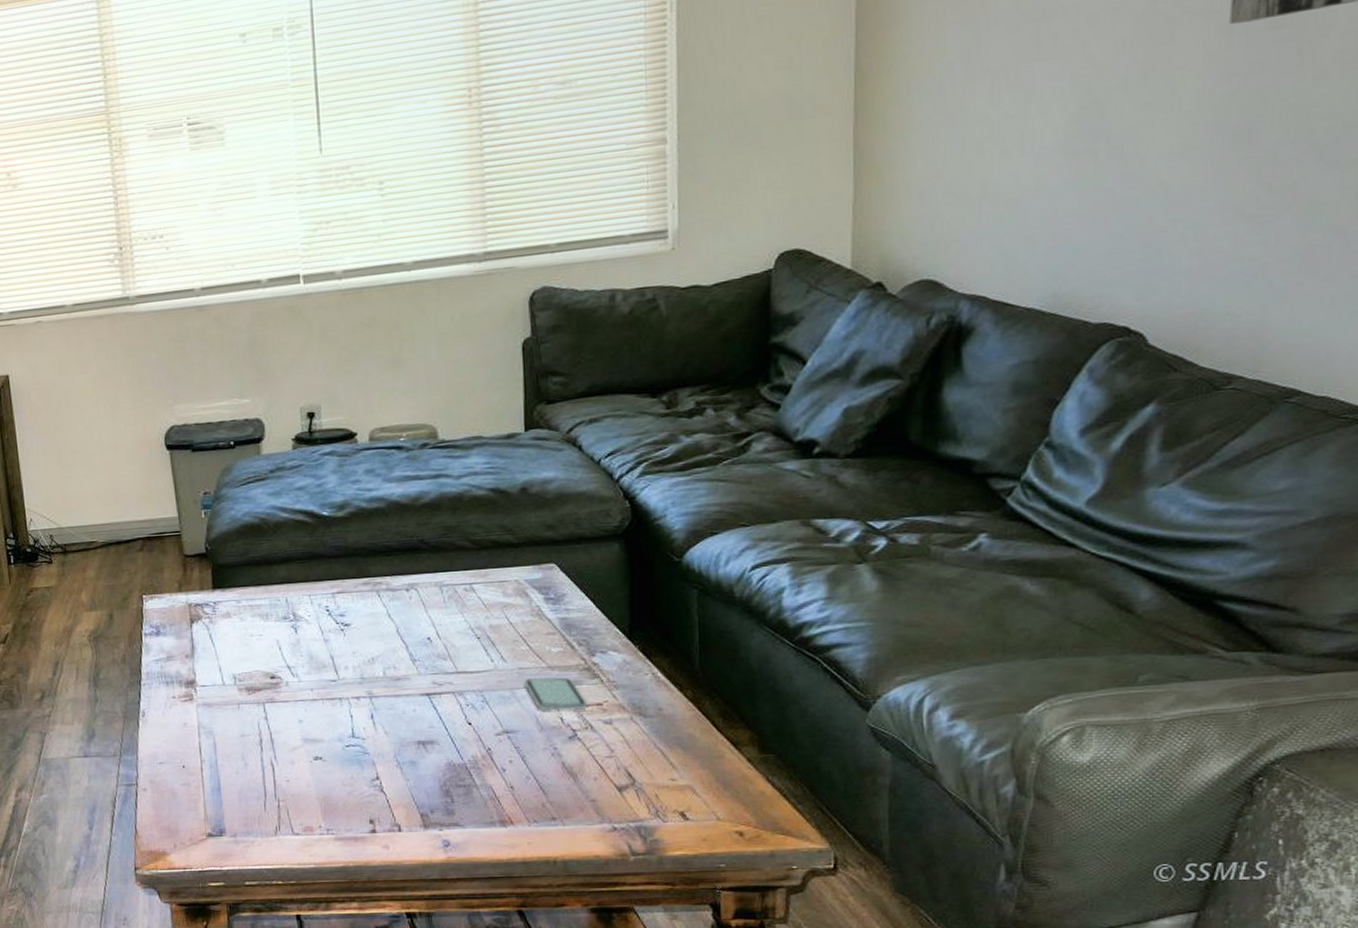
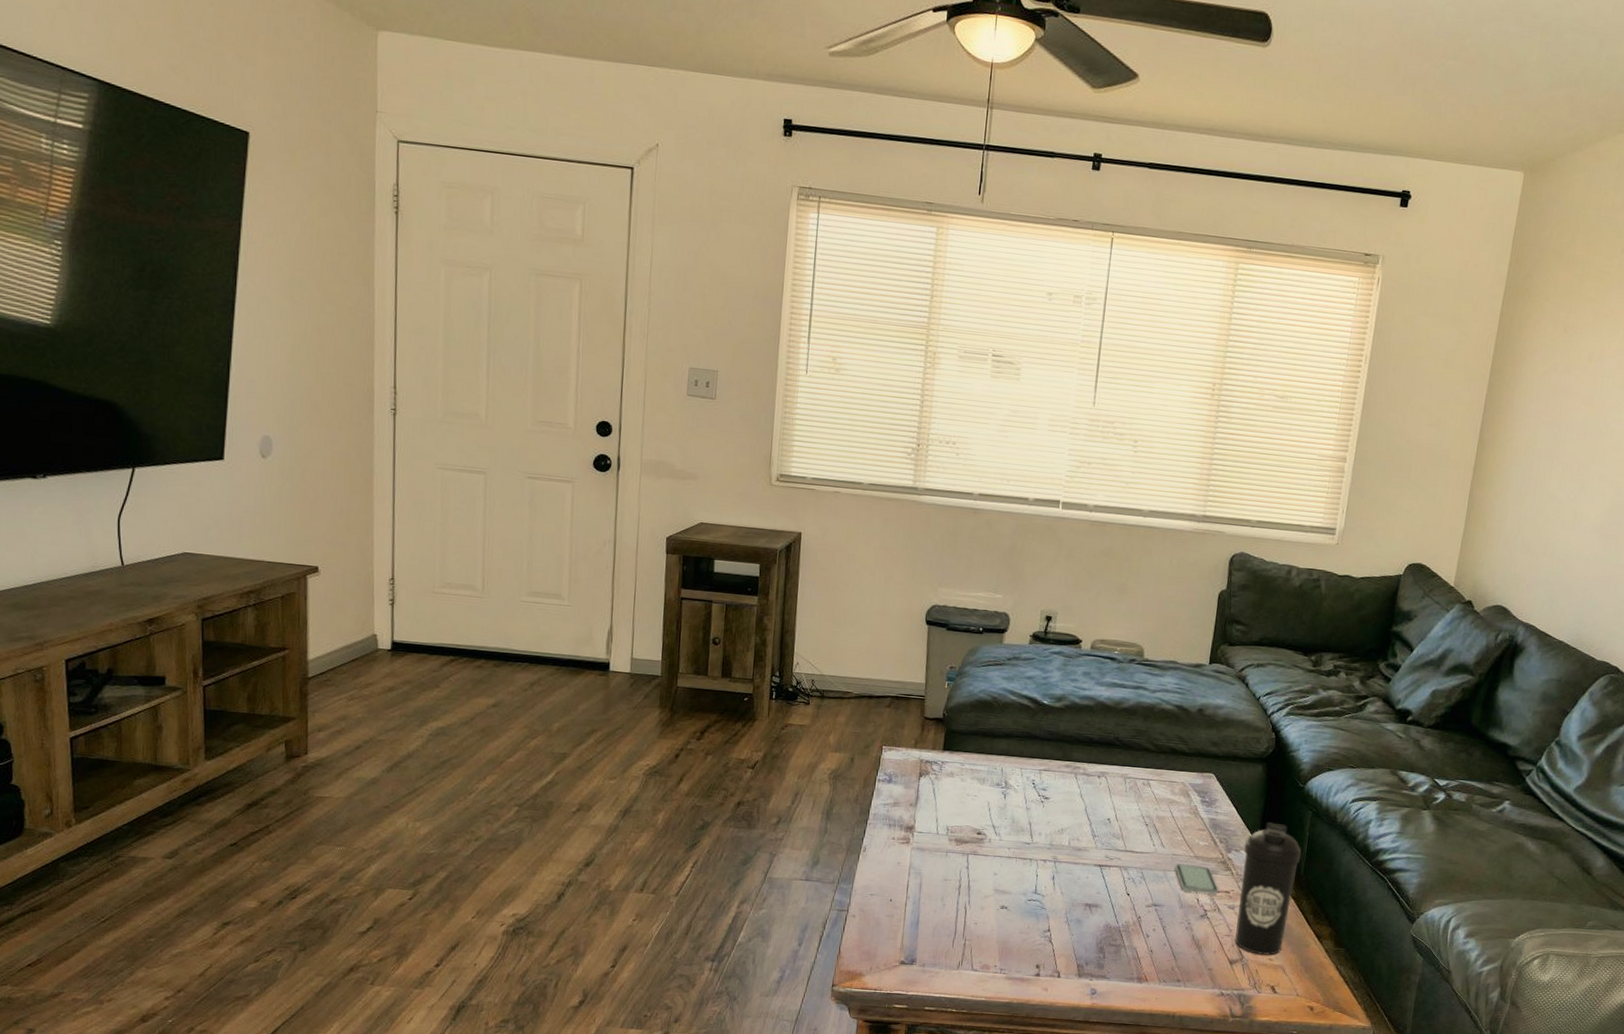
water bottle: none [612,611,693,775] -> present [1234,822,1302,955]

